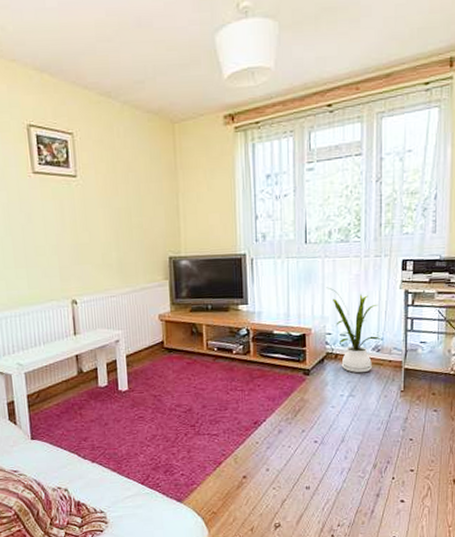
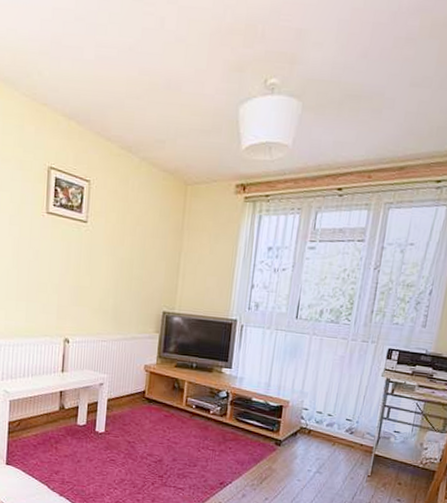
house plant: present [326,287,384,373] -> none [310,363,359,452]

